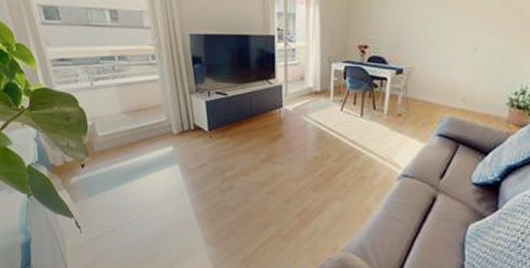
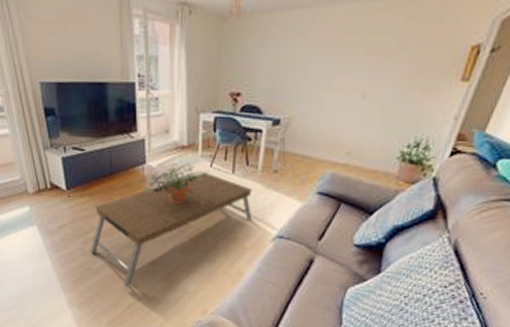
coffee table: none [228,116,380,226] -> present [91,173,253,288]
potted plant: none [280,107,341,145] -> present [143,163,210,205]

